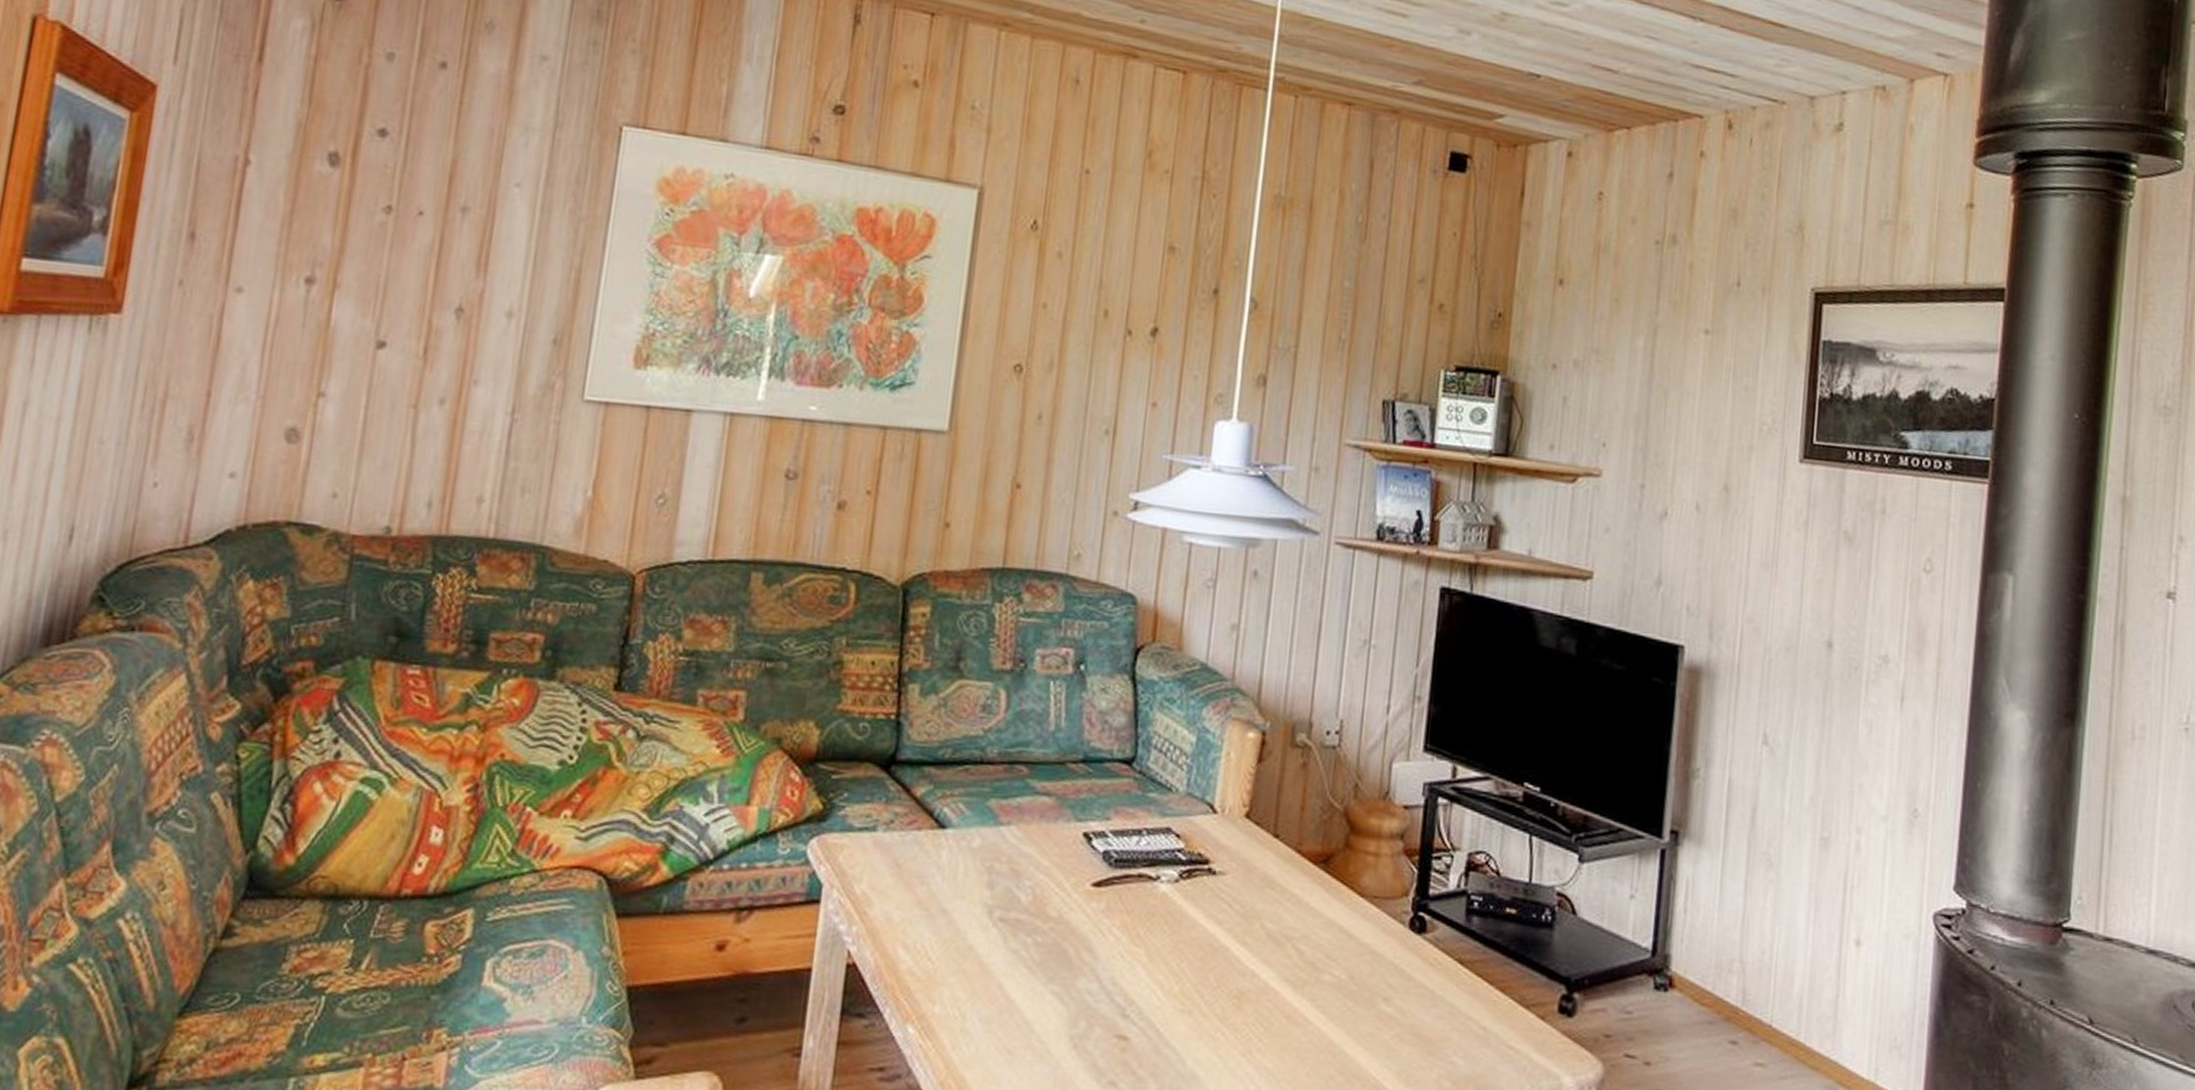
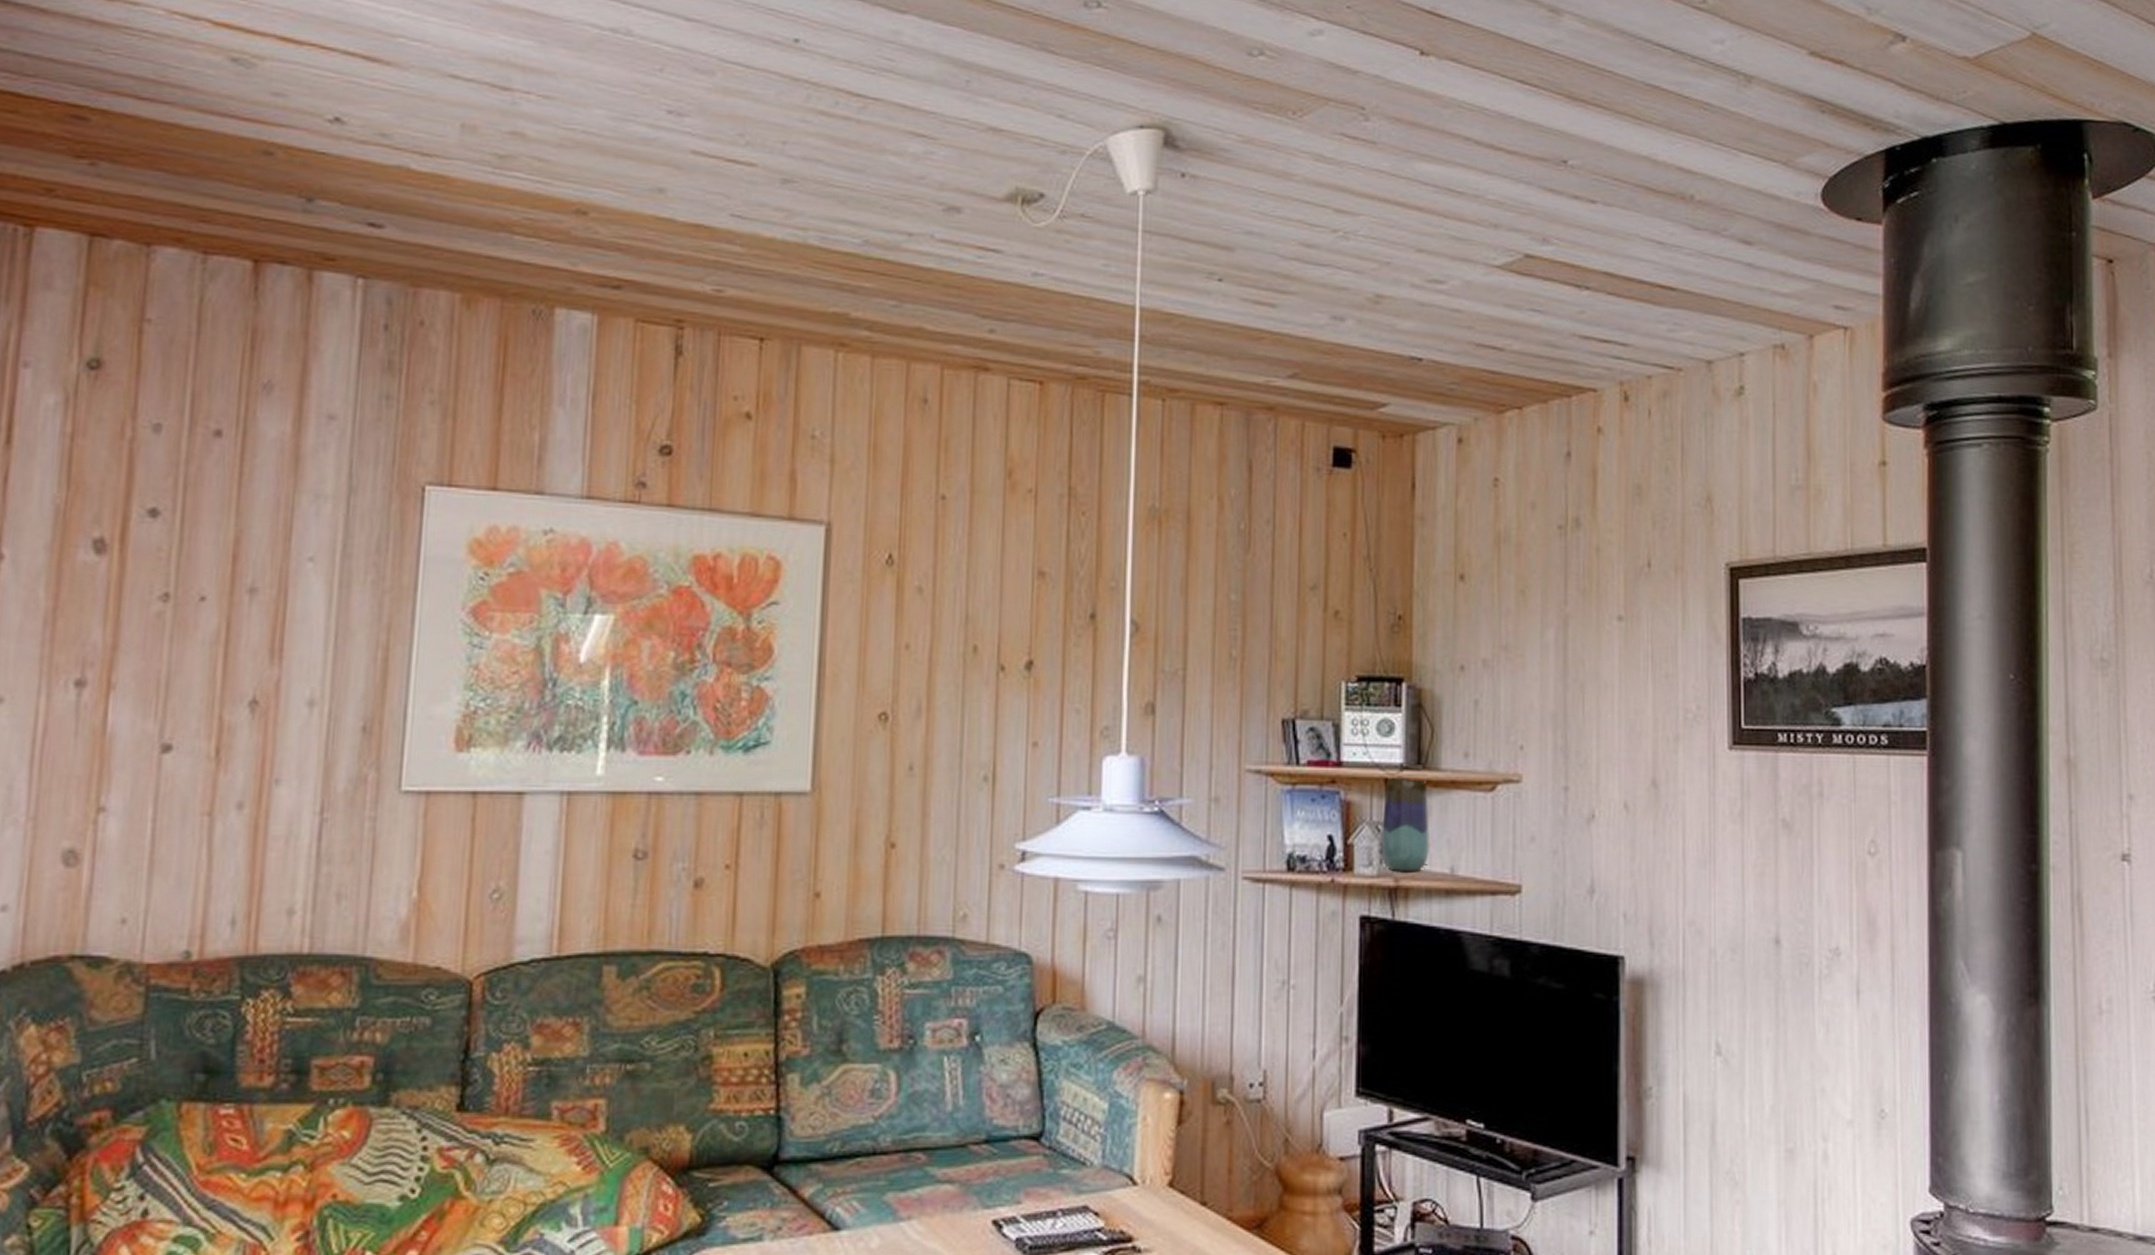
vase: none [1465,449,1513,551] -> present [1381,763,1430,871]

